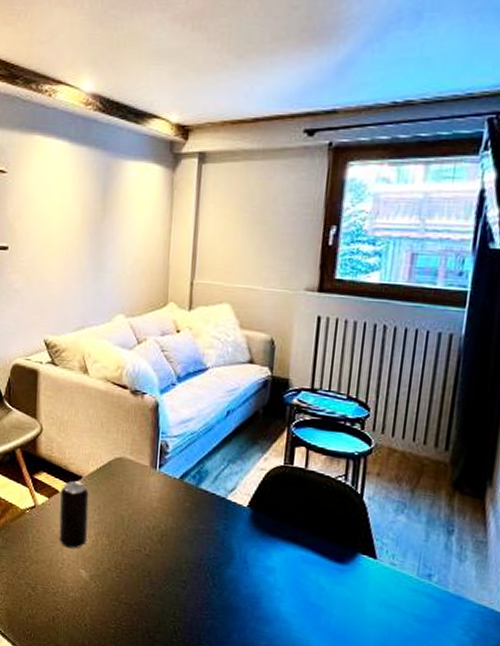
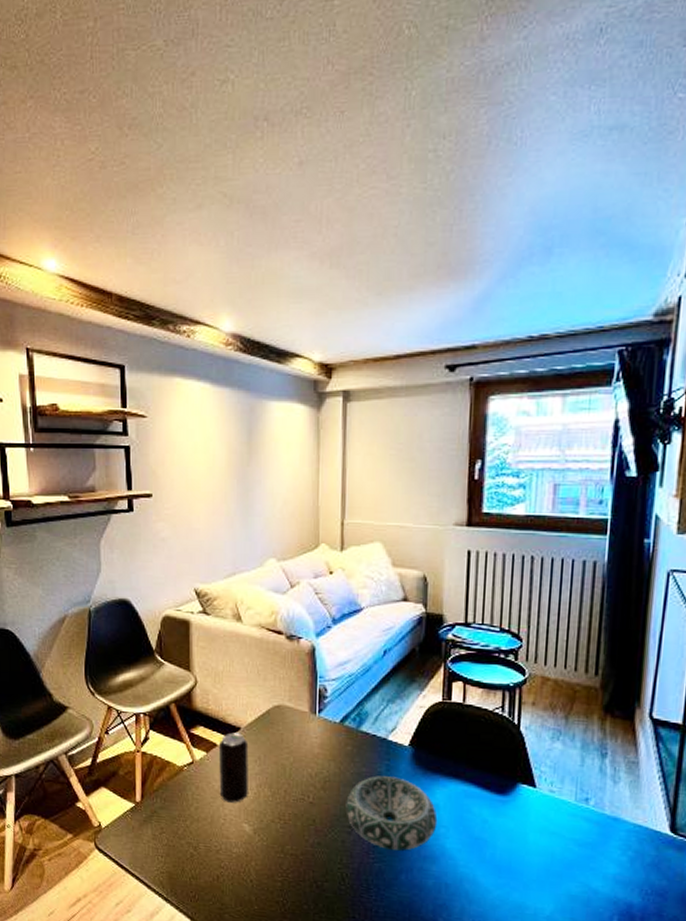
decorative bowl: none [181,534,273,610] -> present [346,776,438,851]

